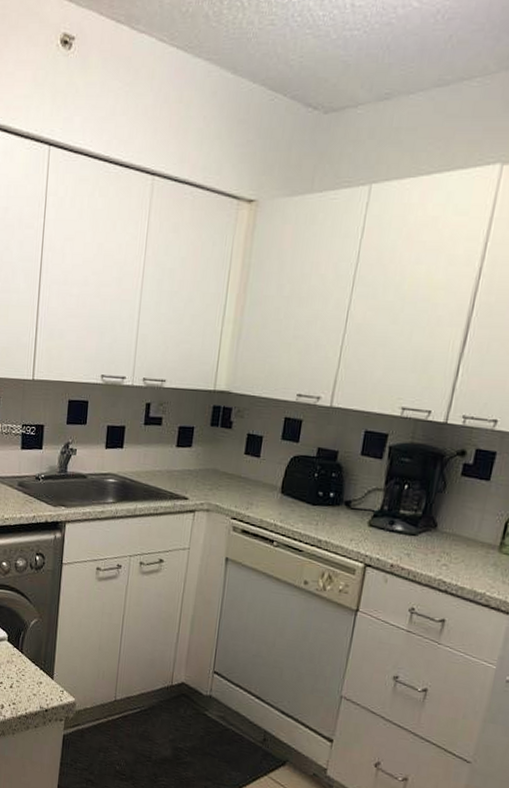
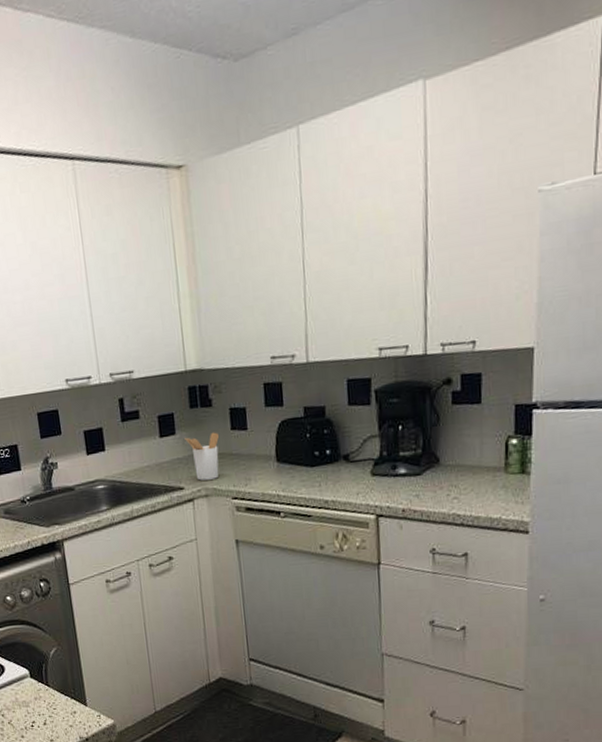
utensil holder: none [199,452,233,497] -> present [185,432,220,481]

